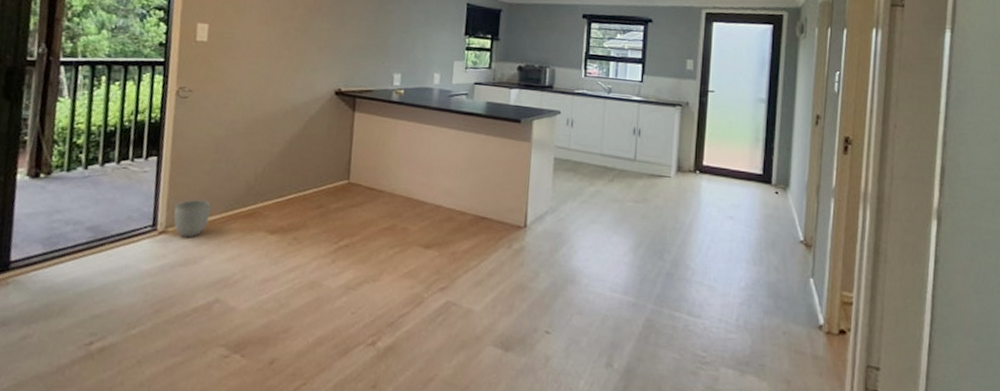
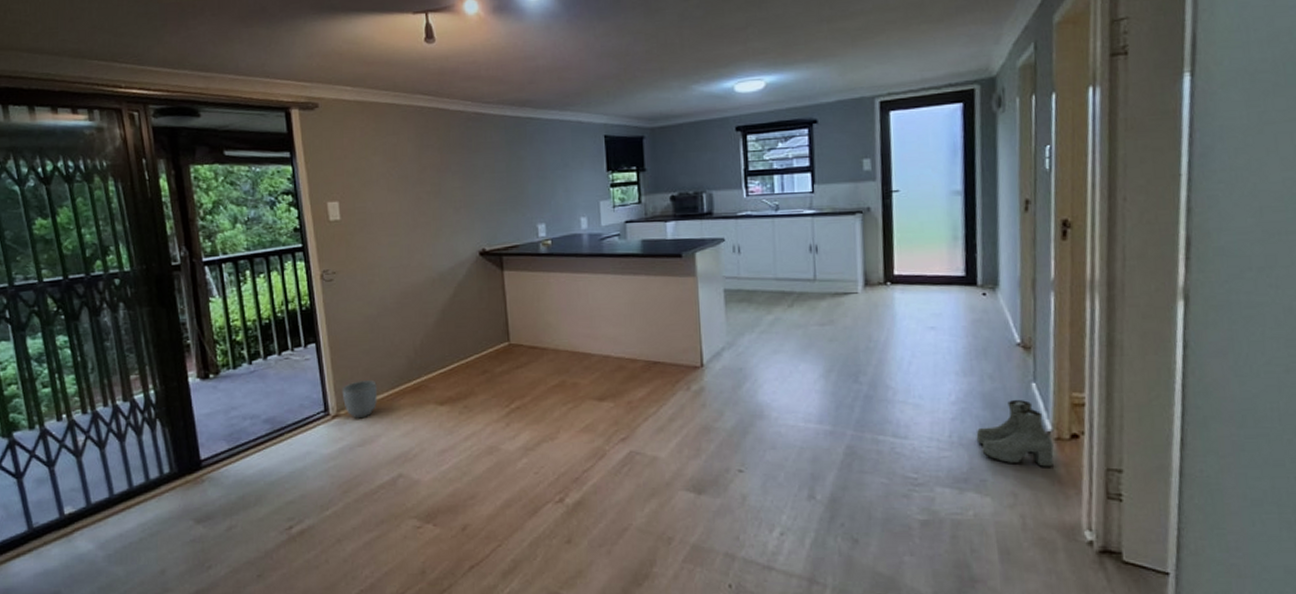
boots: none [759,291,824,359] -> present [976,399,1054,467]

